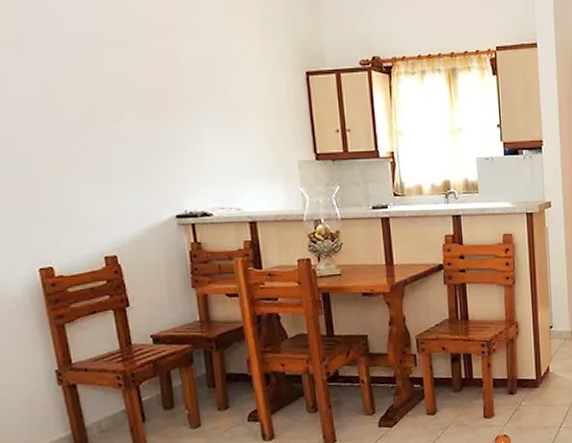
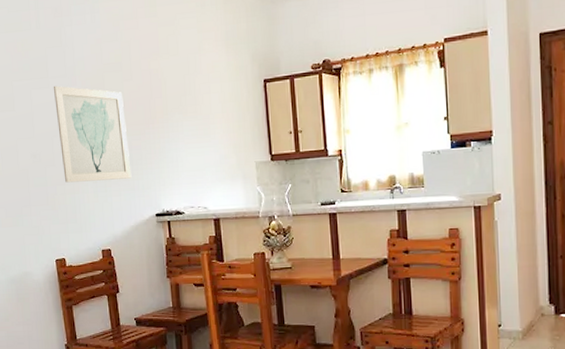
wall art: none [30,56,144,176] -> present [53,85,132,183]

